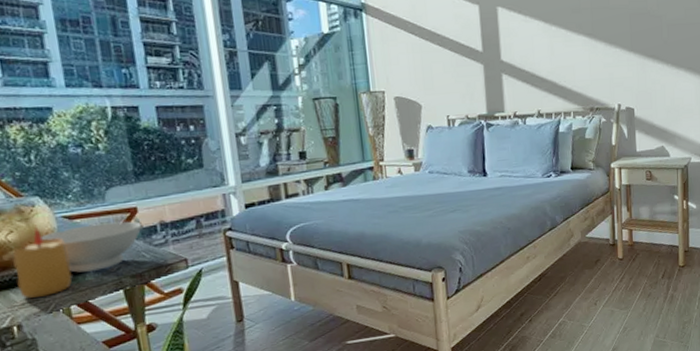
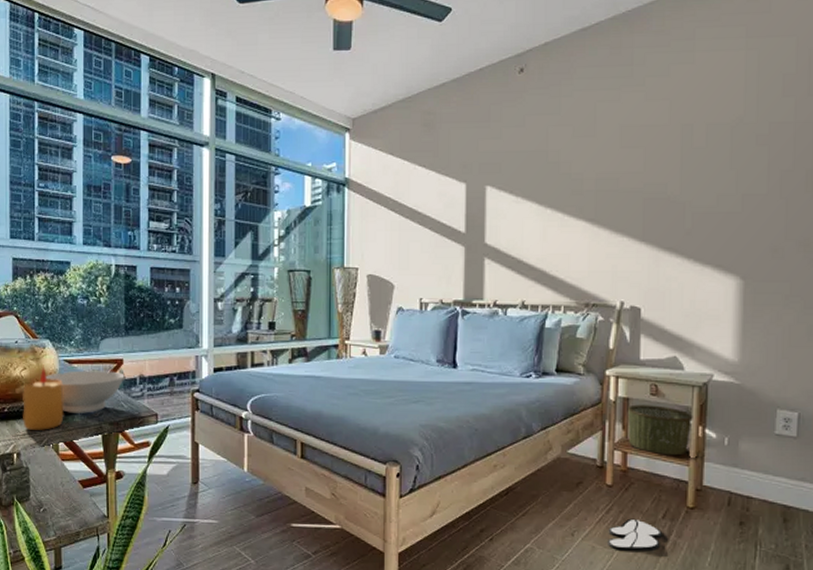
slippers: none [622,282,662,310] -> present [608,518,662,551]
basket: none [630,188,679,228] -> present [628,404,693,456]

